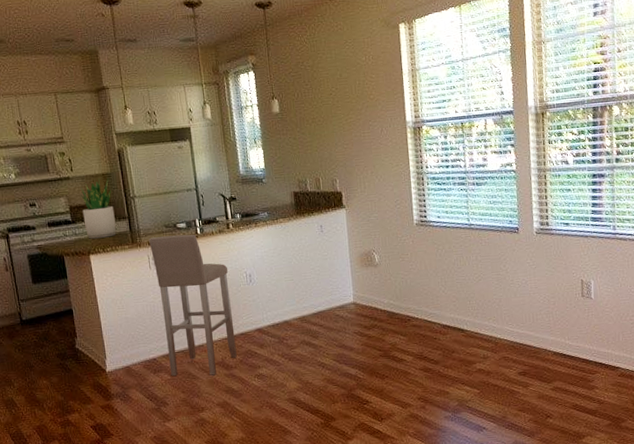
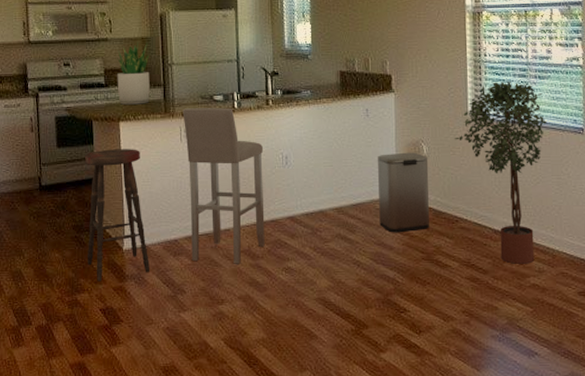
bar stool: none [61,279,133,403] -> present [85,149,149,282]
pedal bin: none [333,261,385,336] -> present [377,152,430,233]
potted tree: none [402,189,485,353] -> present [454,80,547,264]

